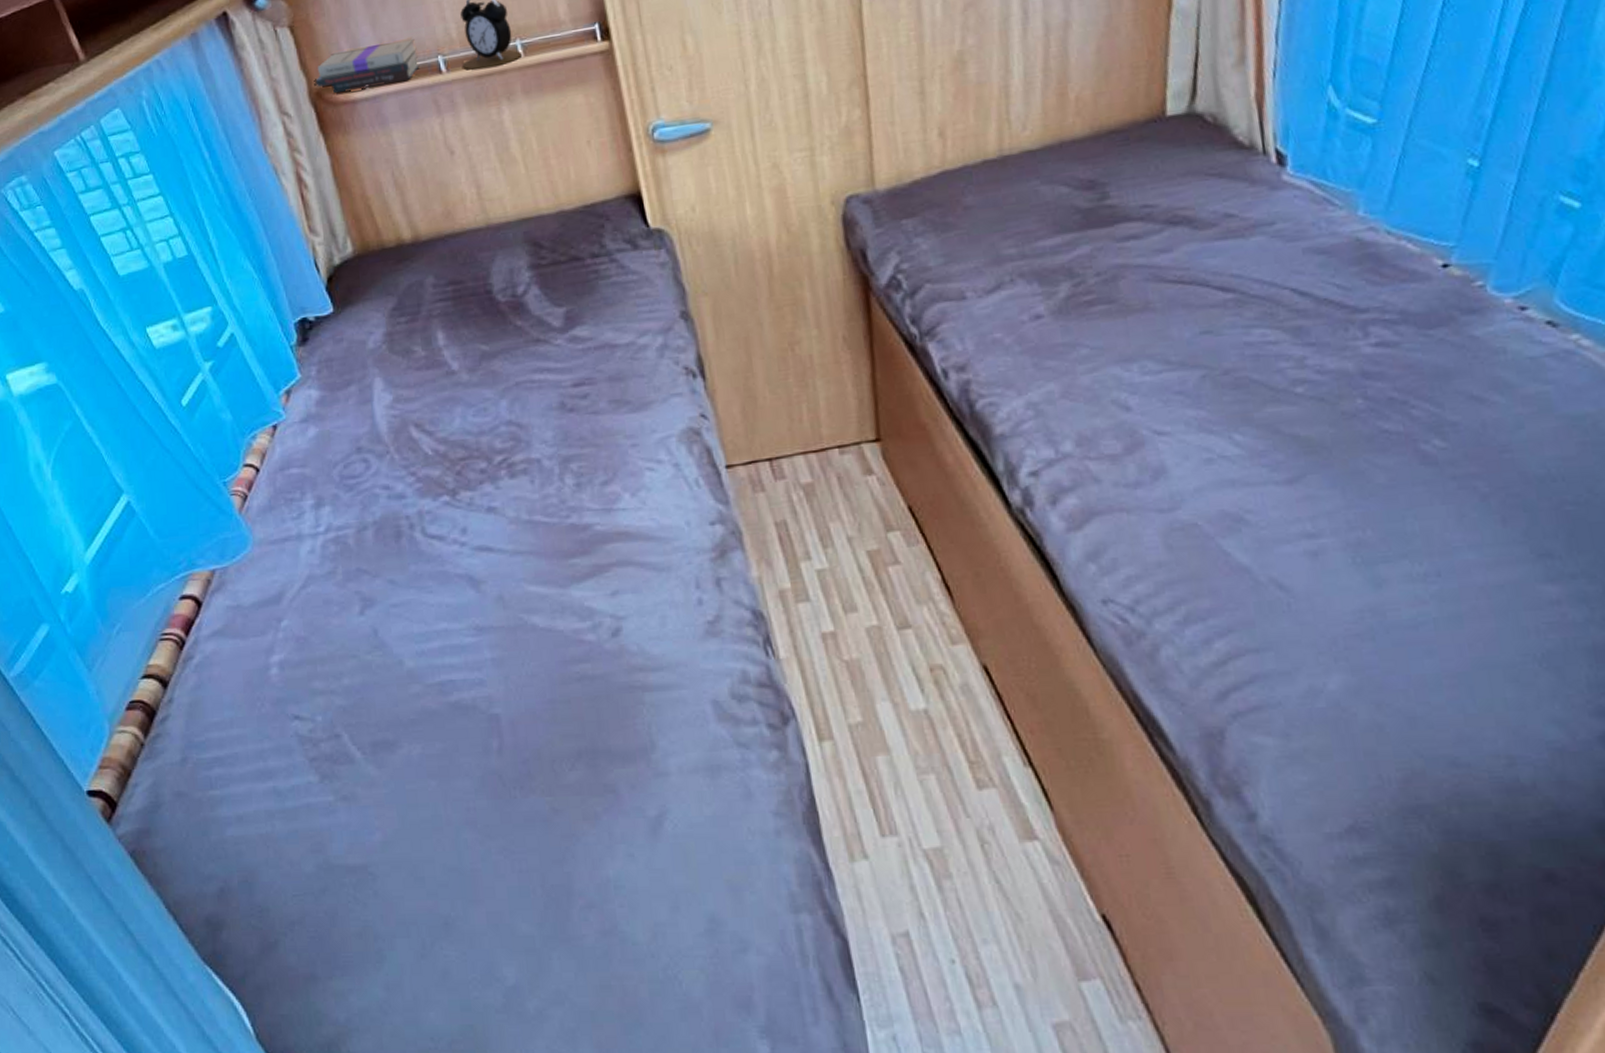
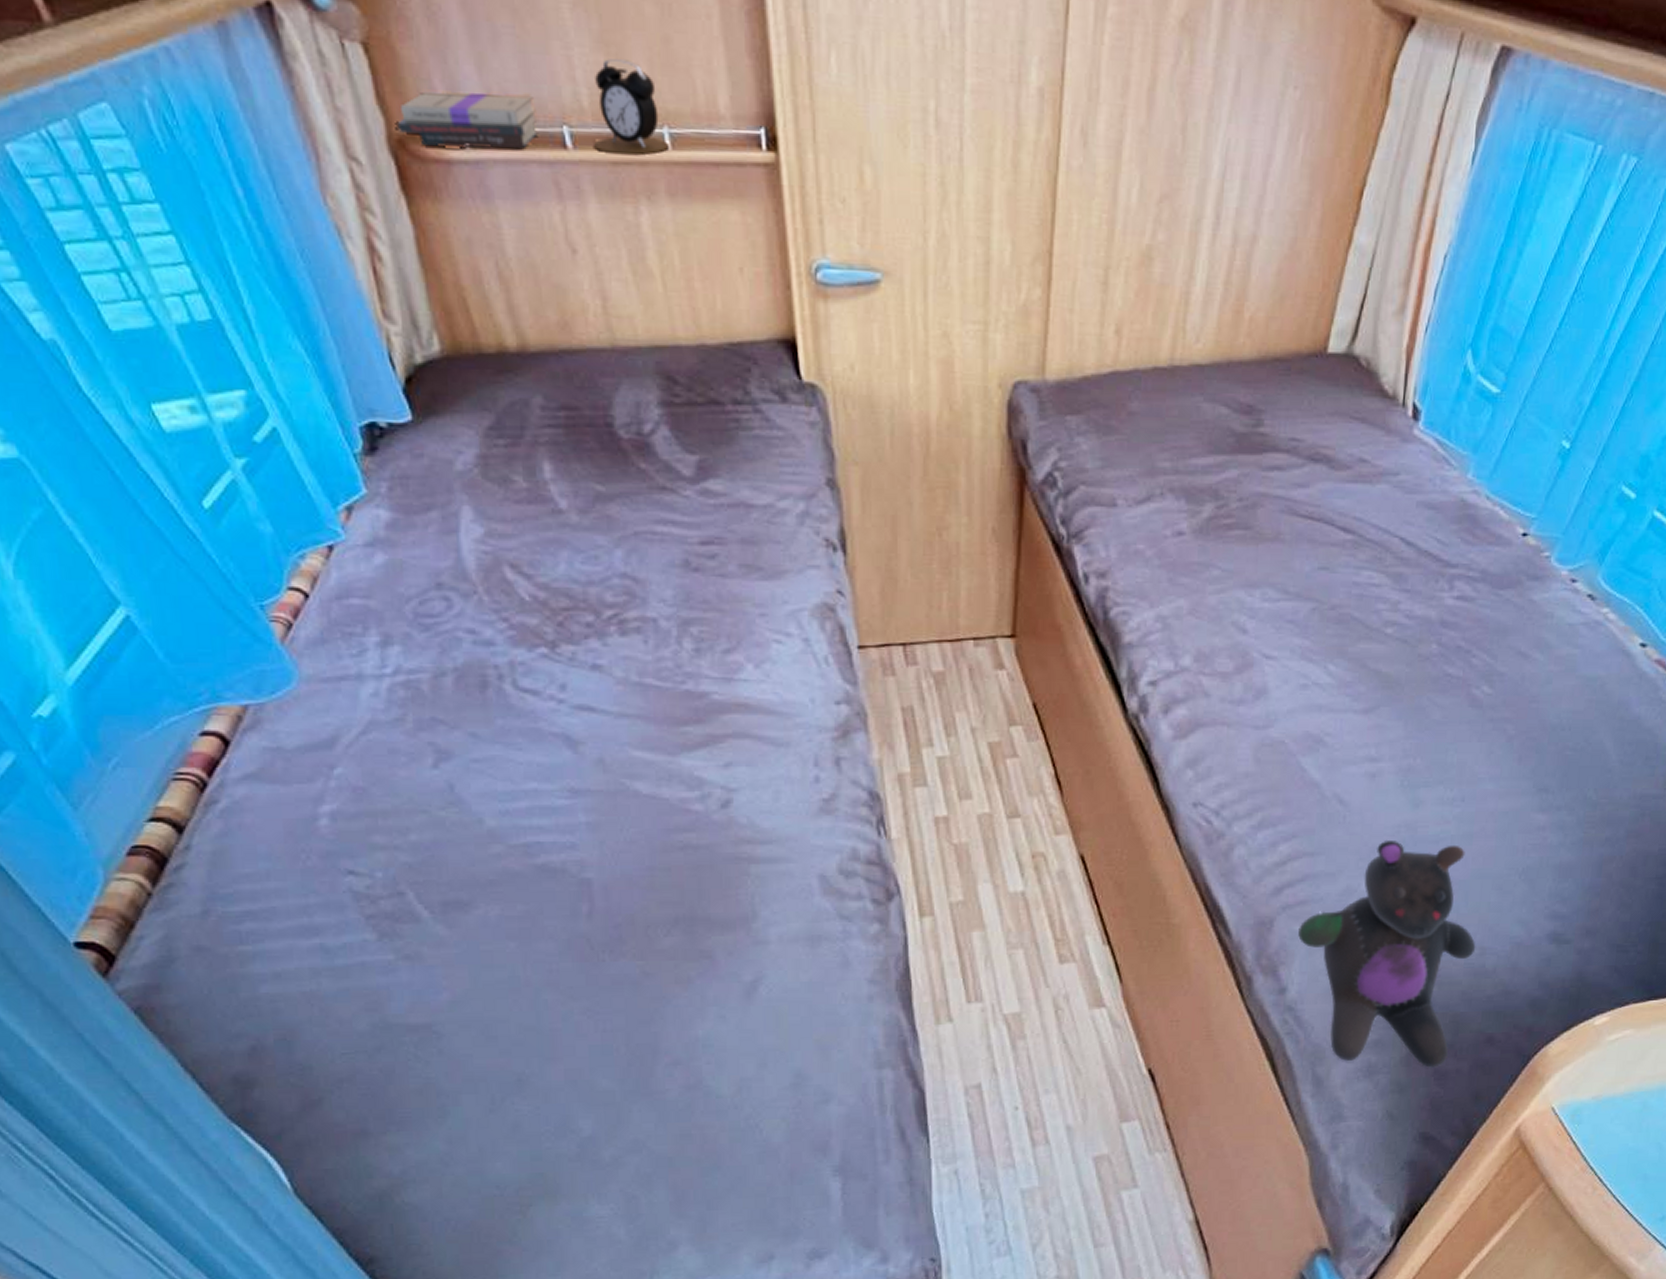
stuffed bear: none [1257,628,1501,915] -> present [1298,839,1476,1068]

